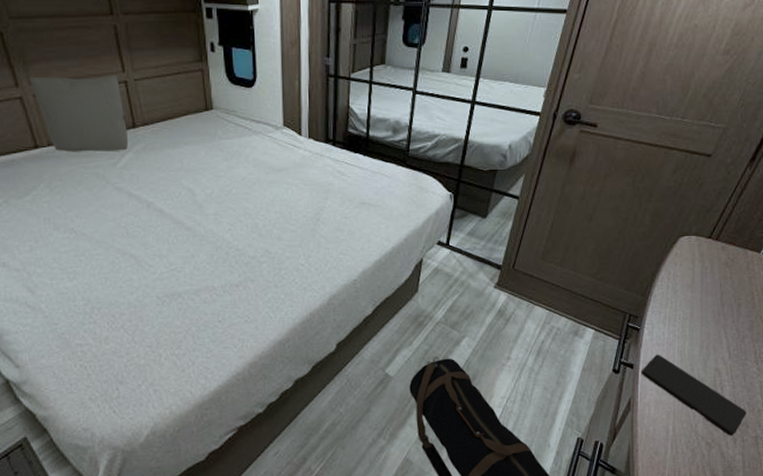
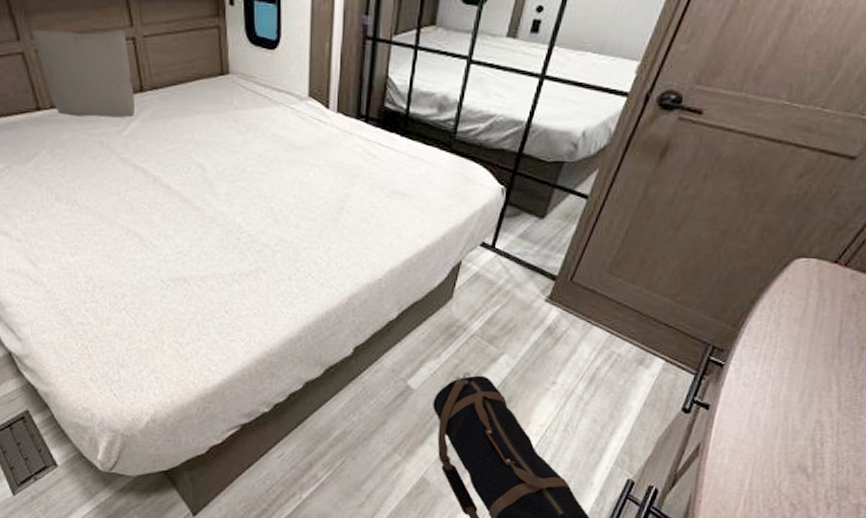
phone: present [641,354,746,435] -> none [718,396,850,499]

